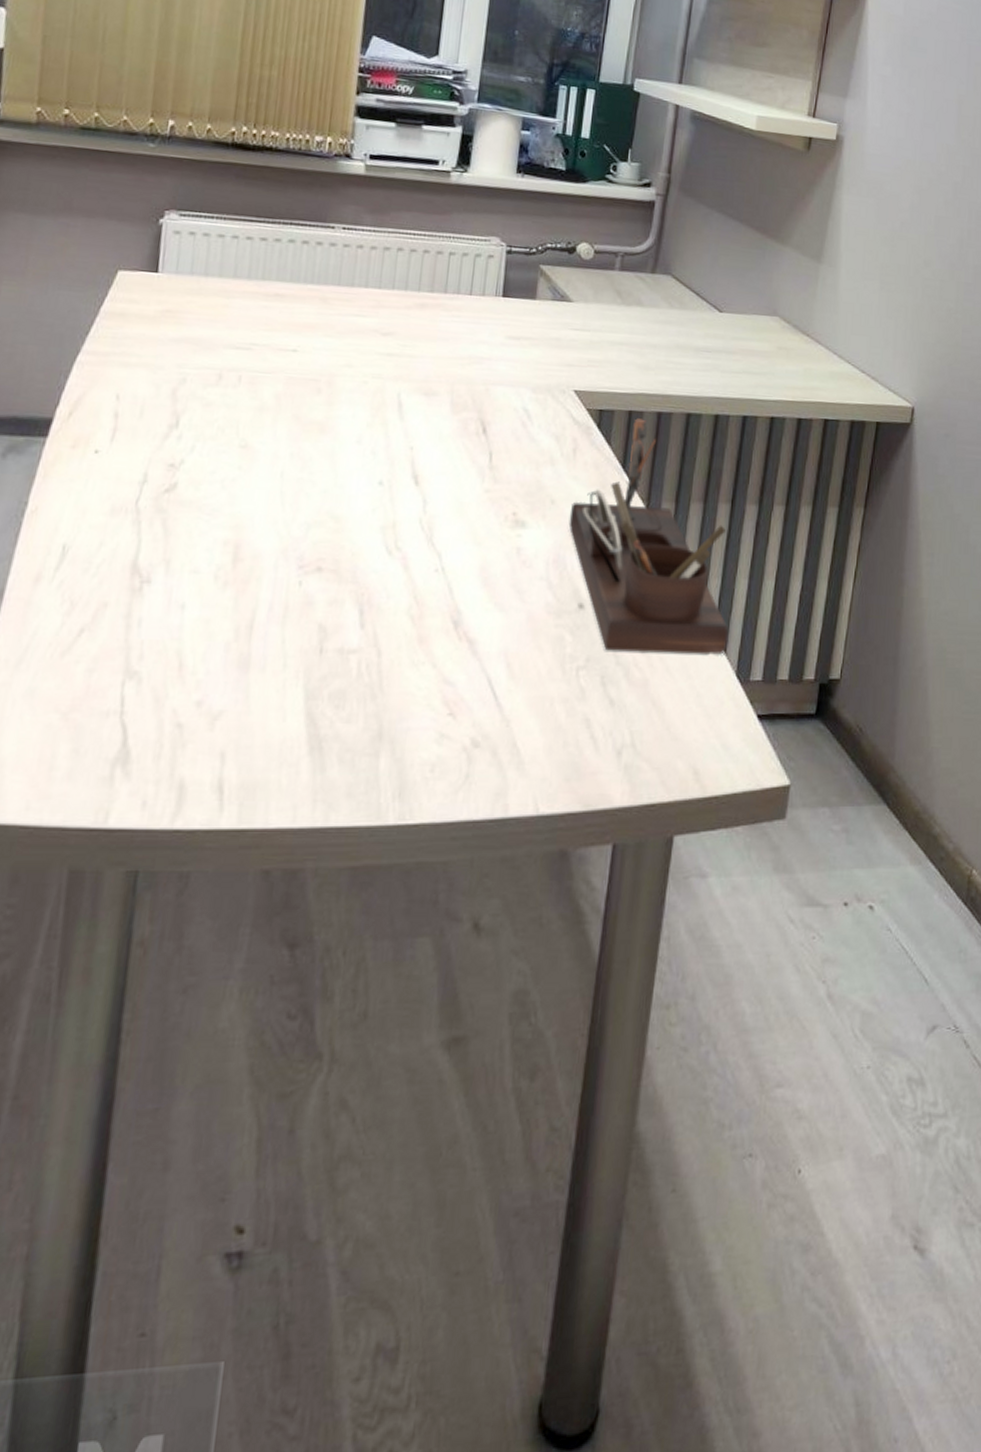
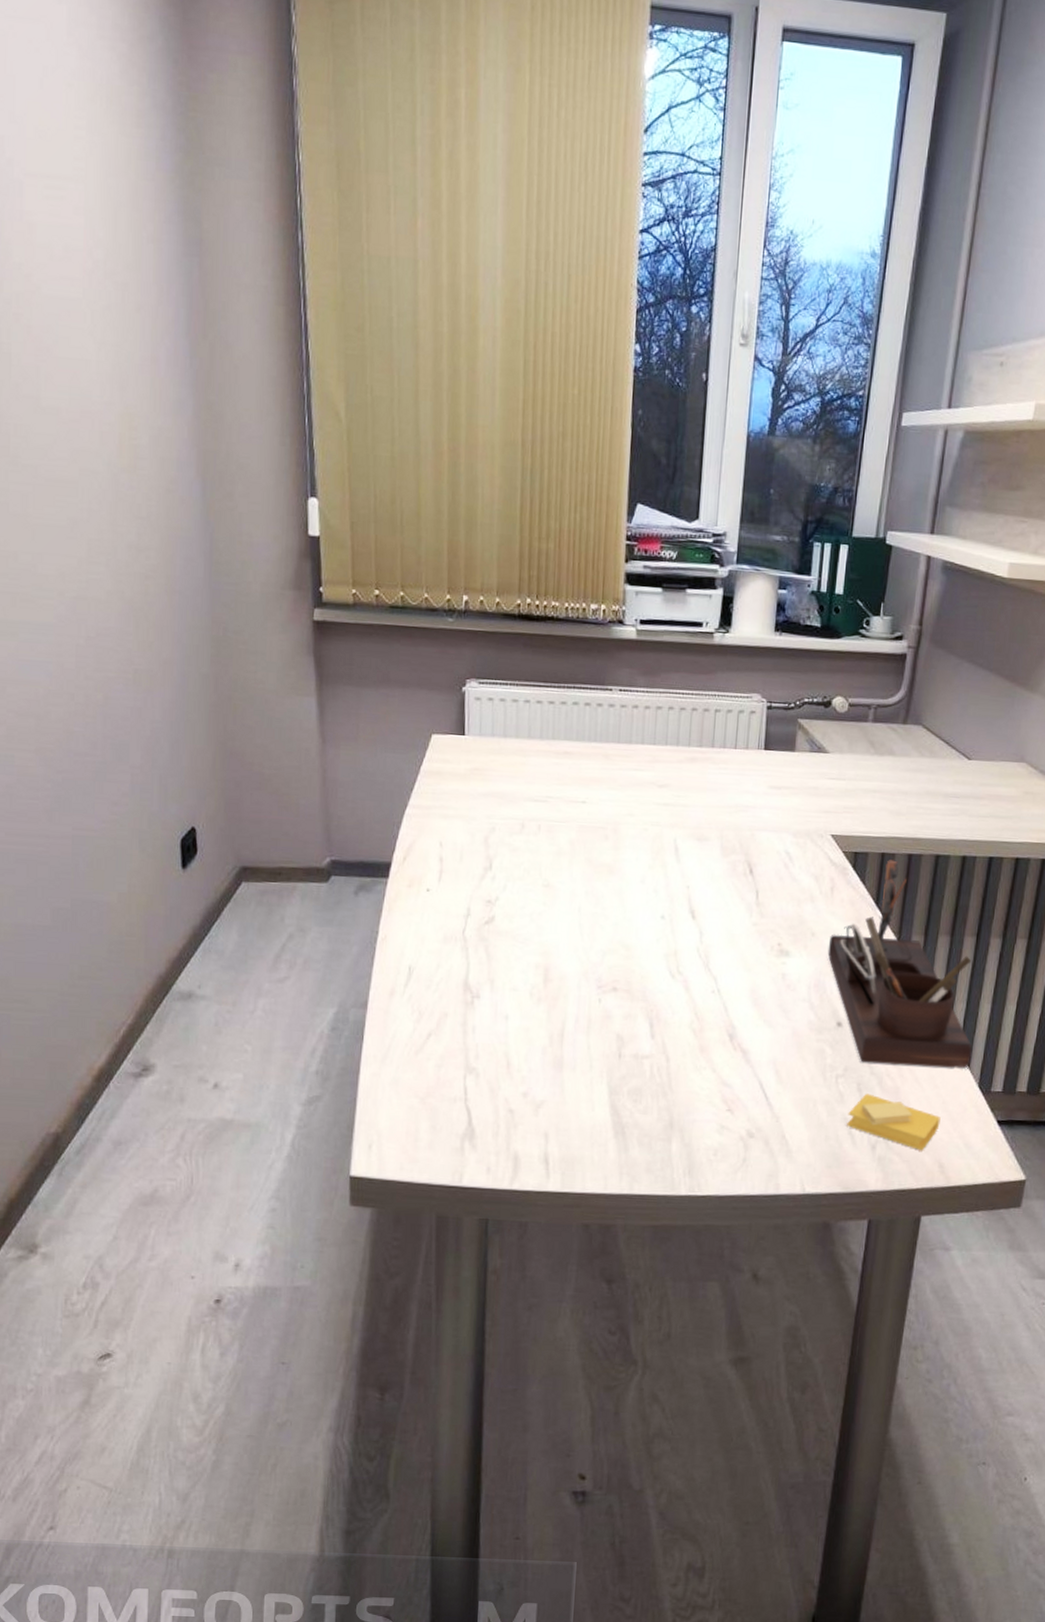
sticky notes: none [588,688,695,755] -> present [847,1093,941,1151]

